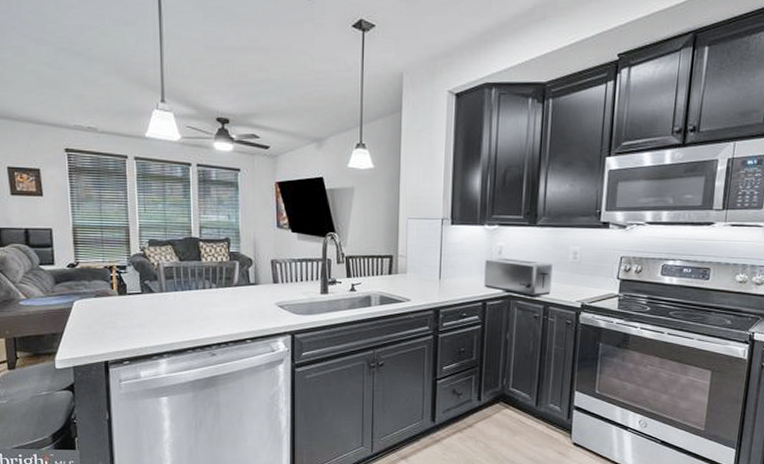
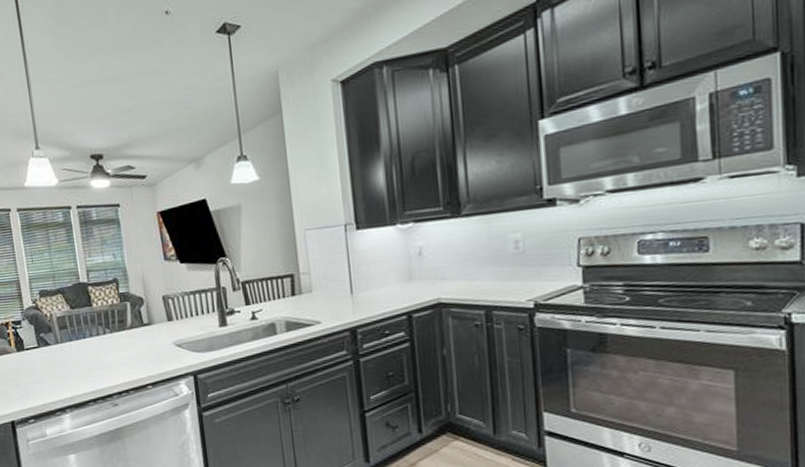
toaster: present [484,257,553,297] -> none [403,257,492,303]

